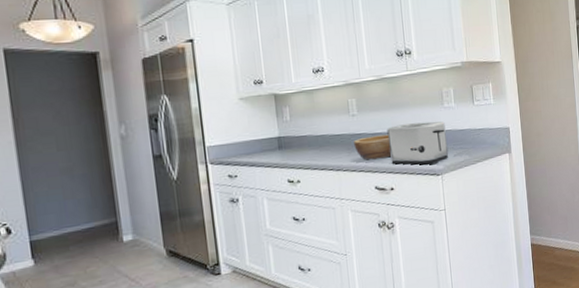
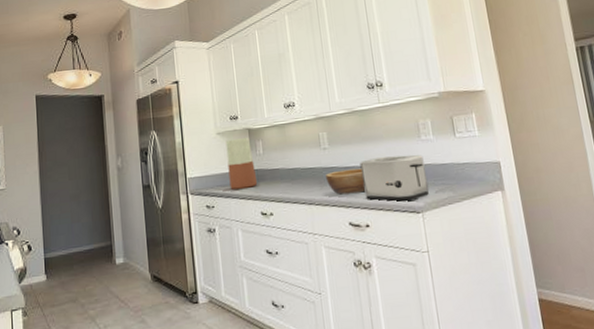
vase: none [249,104,284,159] -> present [225,138,258,190]

